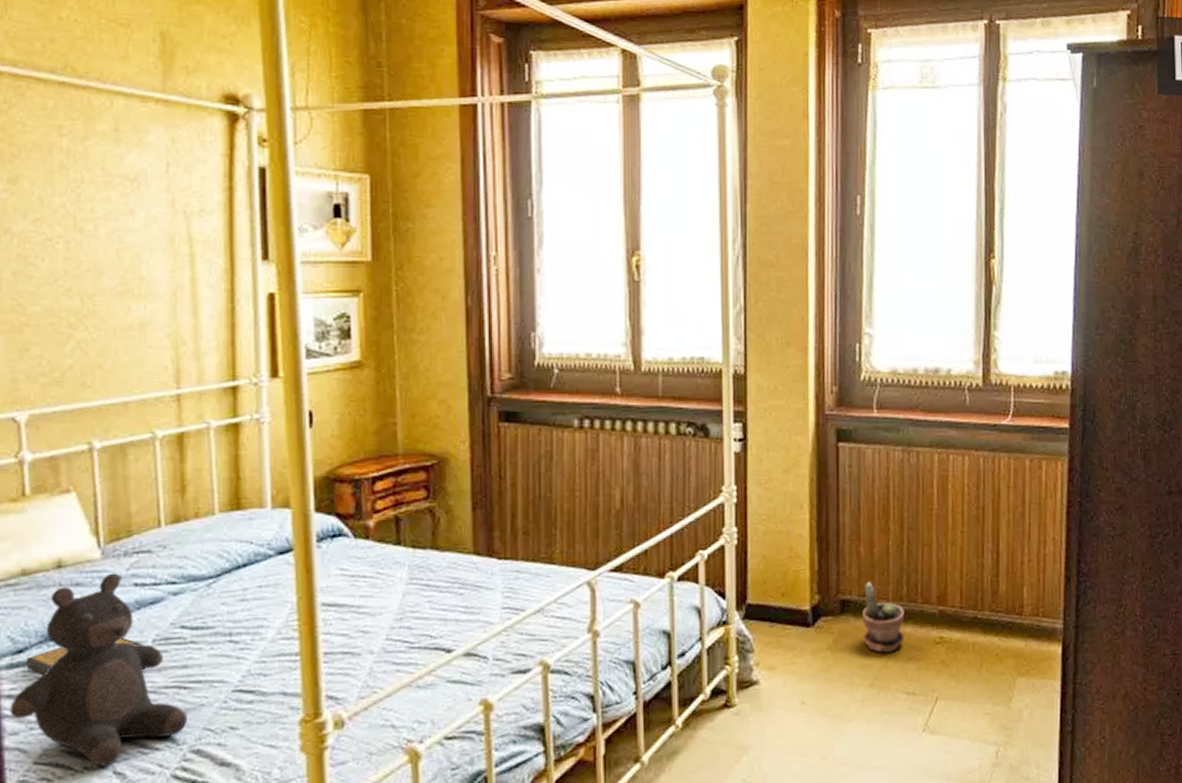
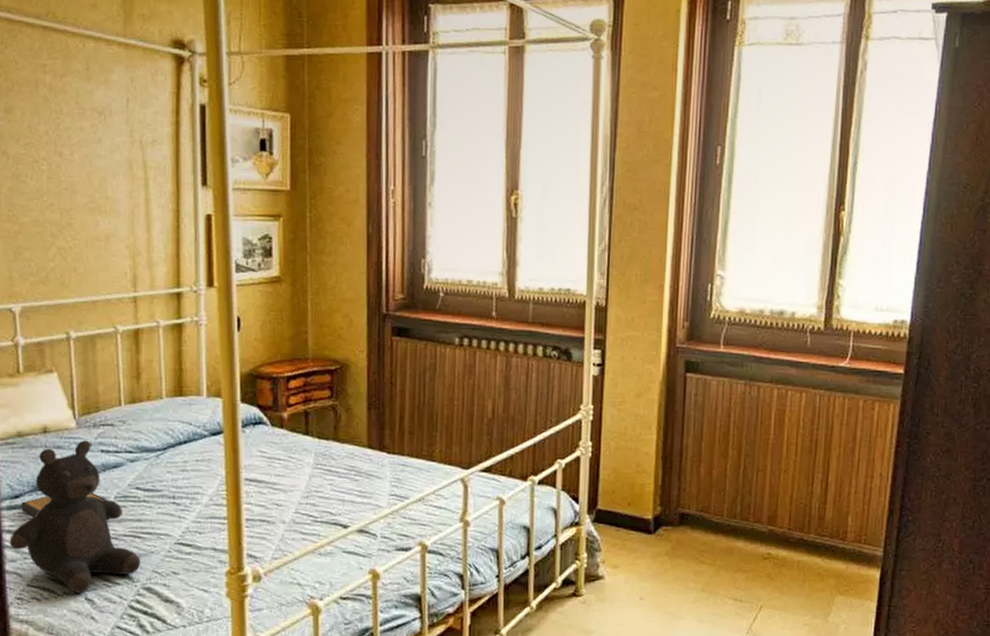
potted plant: present [863,582,905,653] -> none [698,499,737,563]

